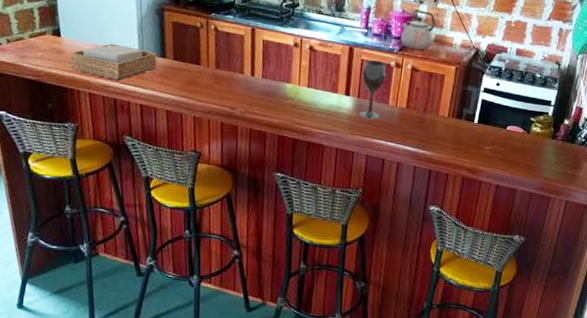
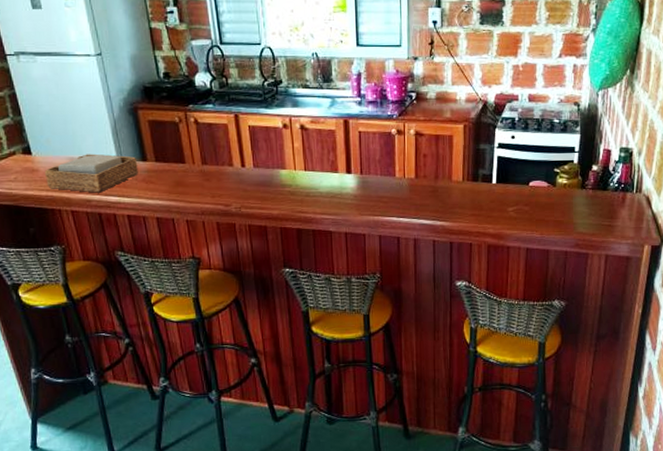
wine glass: present [358,59,387,120] -> none [362,130,389,197]
kettle: present [400,9,435,50] -> none [397,67,435,113]

